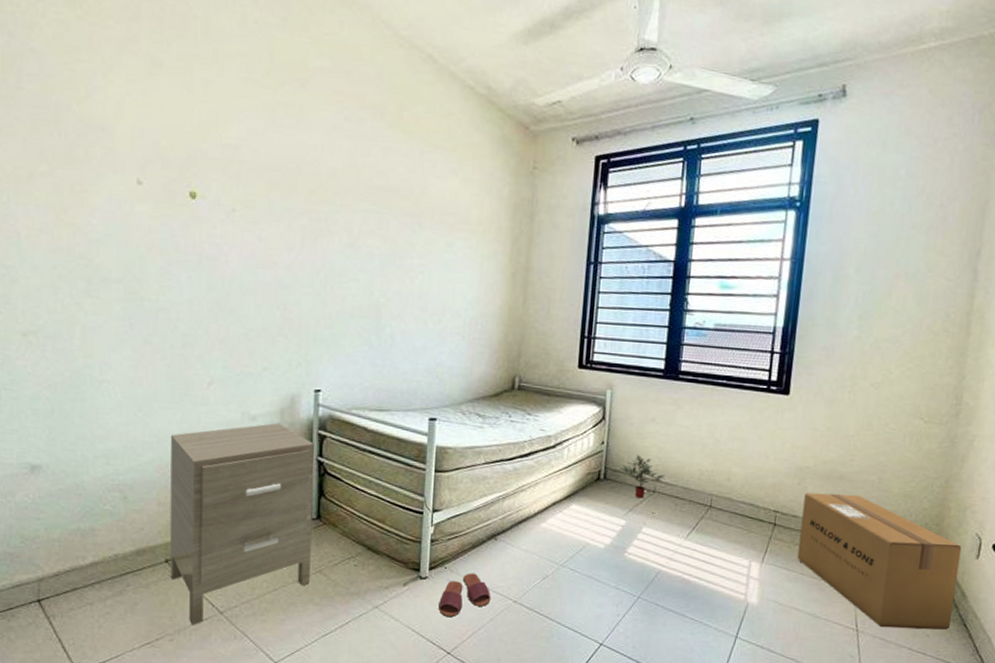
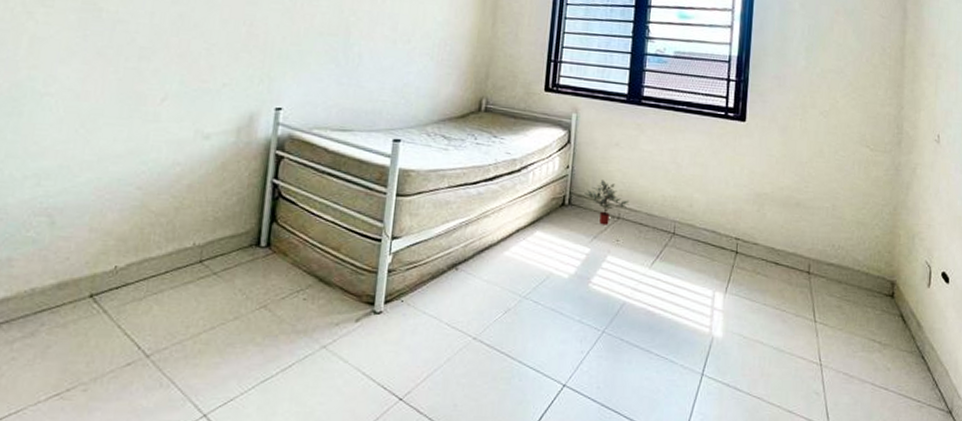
nightstand: present [169,423,315,625] -> none [93,142,271,372]
slippers: present [438,573,491,617] -> none [392,306,450,356]
box: present [797,493,962,630] -> none [759,219,914,363]

